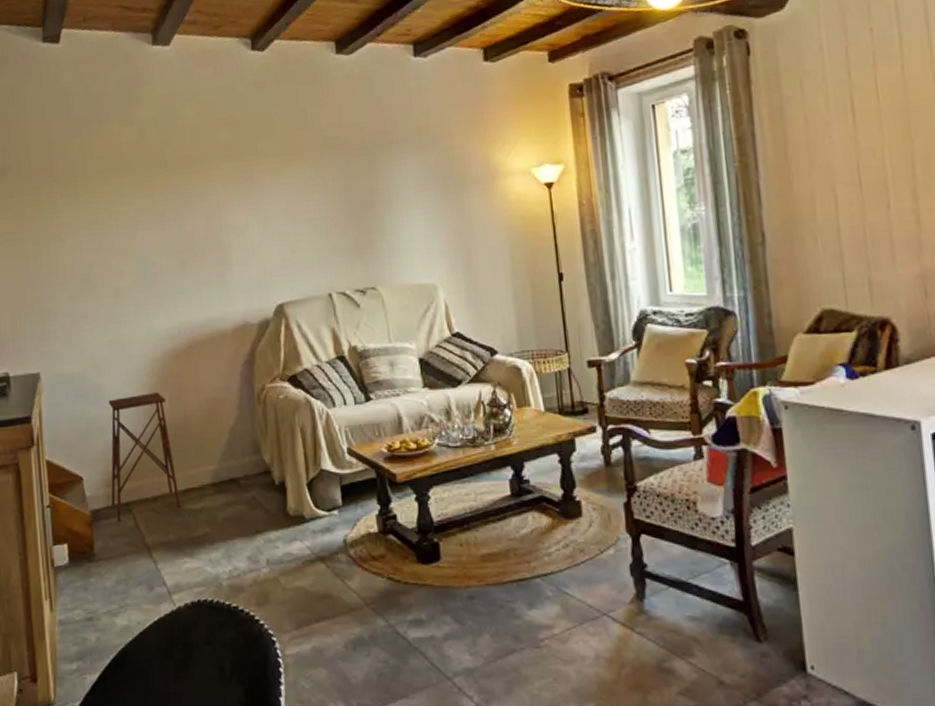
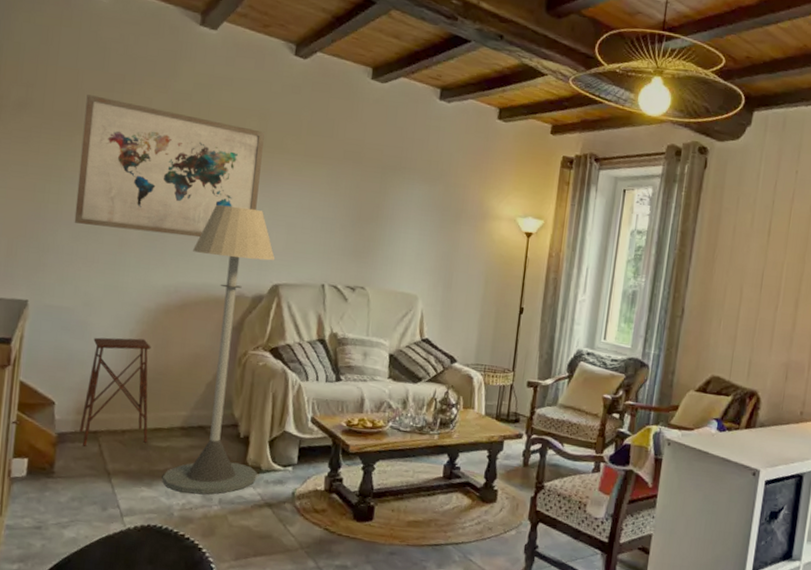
wall art: none [58,140,244,282] -> present [74,94,265,238]
floor lamp: none [188,226,302,558] -> present [161,204,276,495]

